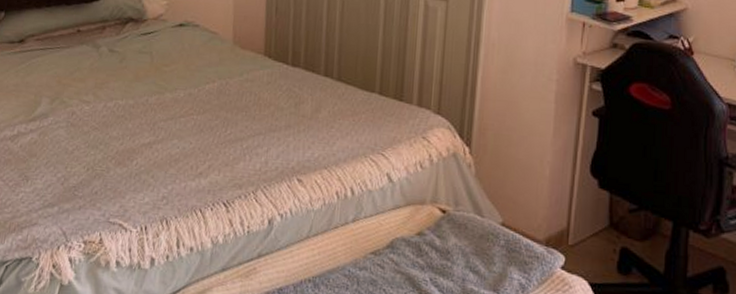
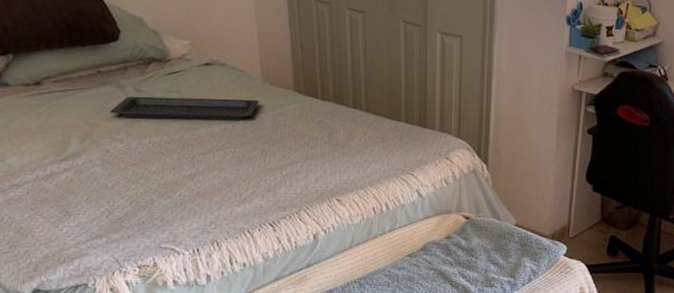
serving tray: none [81,56,228,85] -> present [109,96,259,121]

